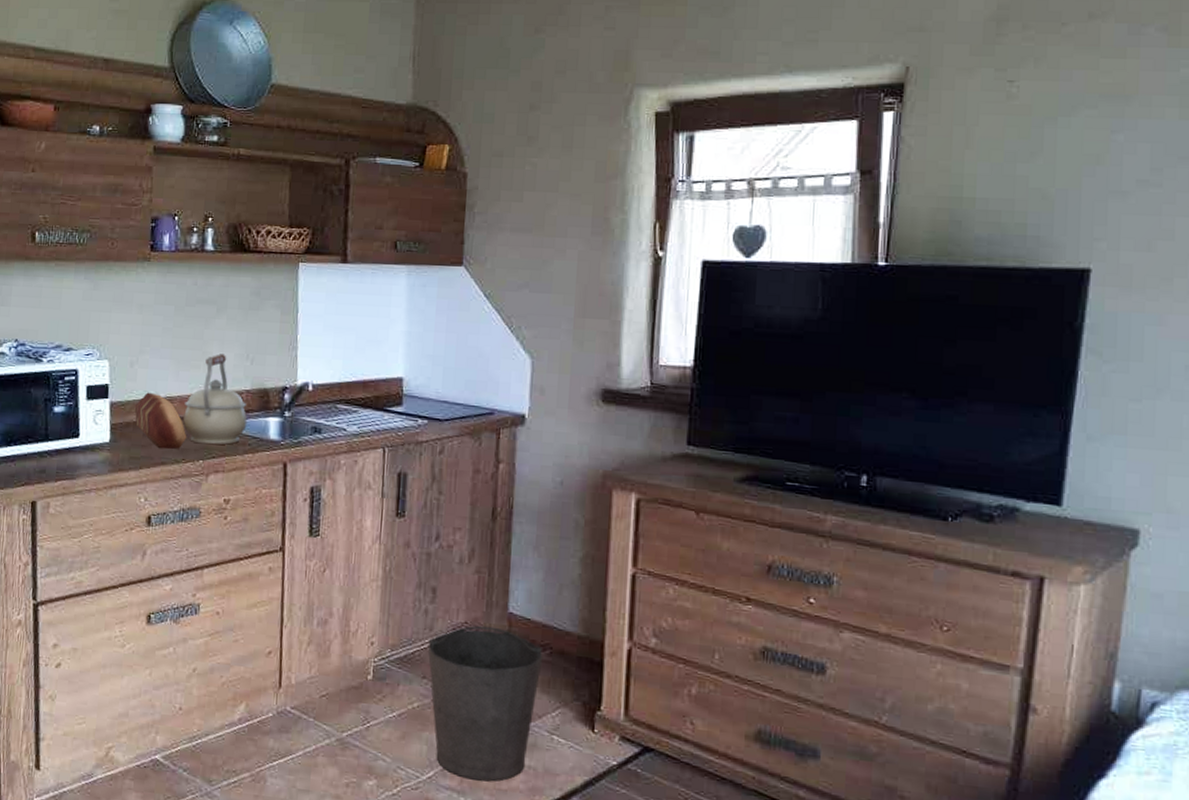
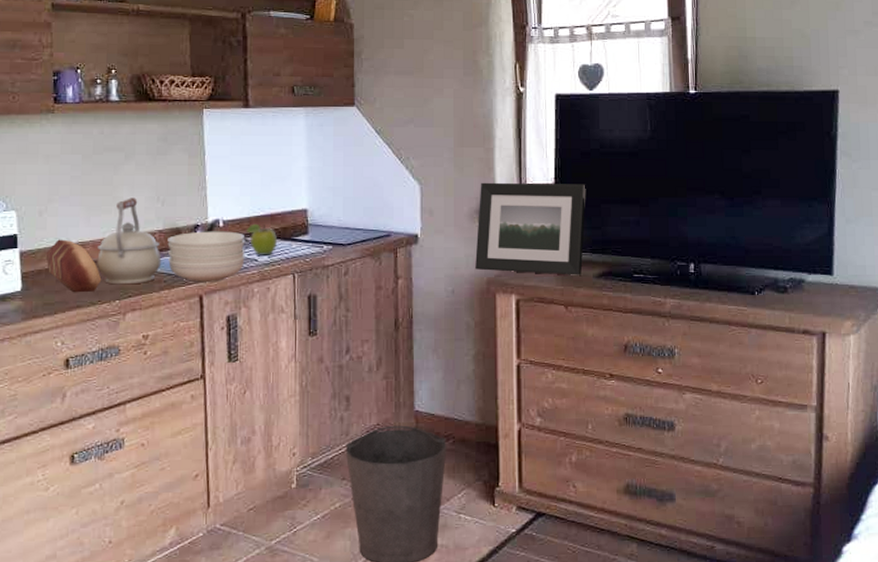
bowl: none [254,394,335,450] -> present [167,231,245,283]
fruit: none [336,389,368,426] -> present [246,223,277,255]
picture frame: none [590,360,733,477] -> present [475,182,586,275]

